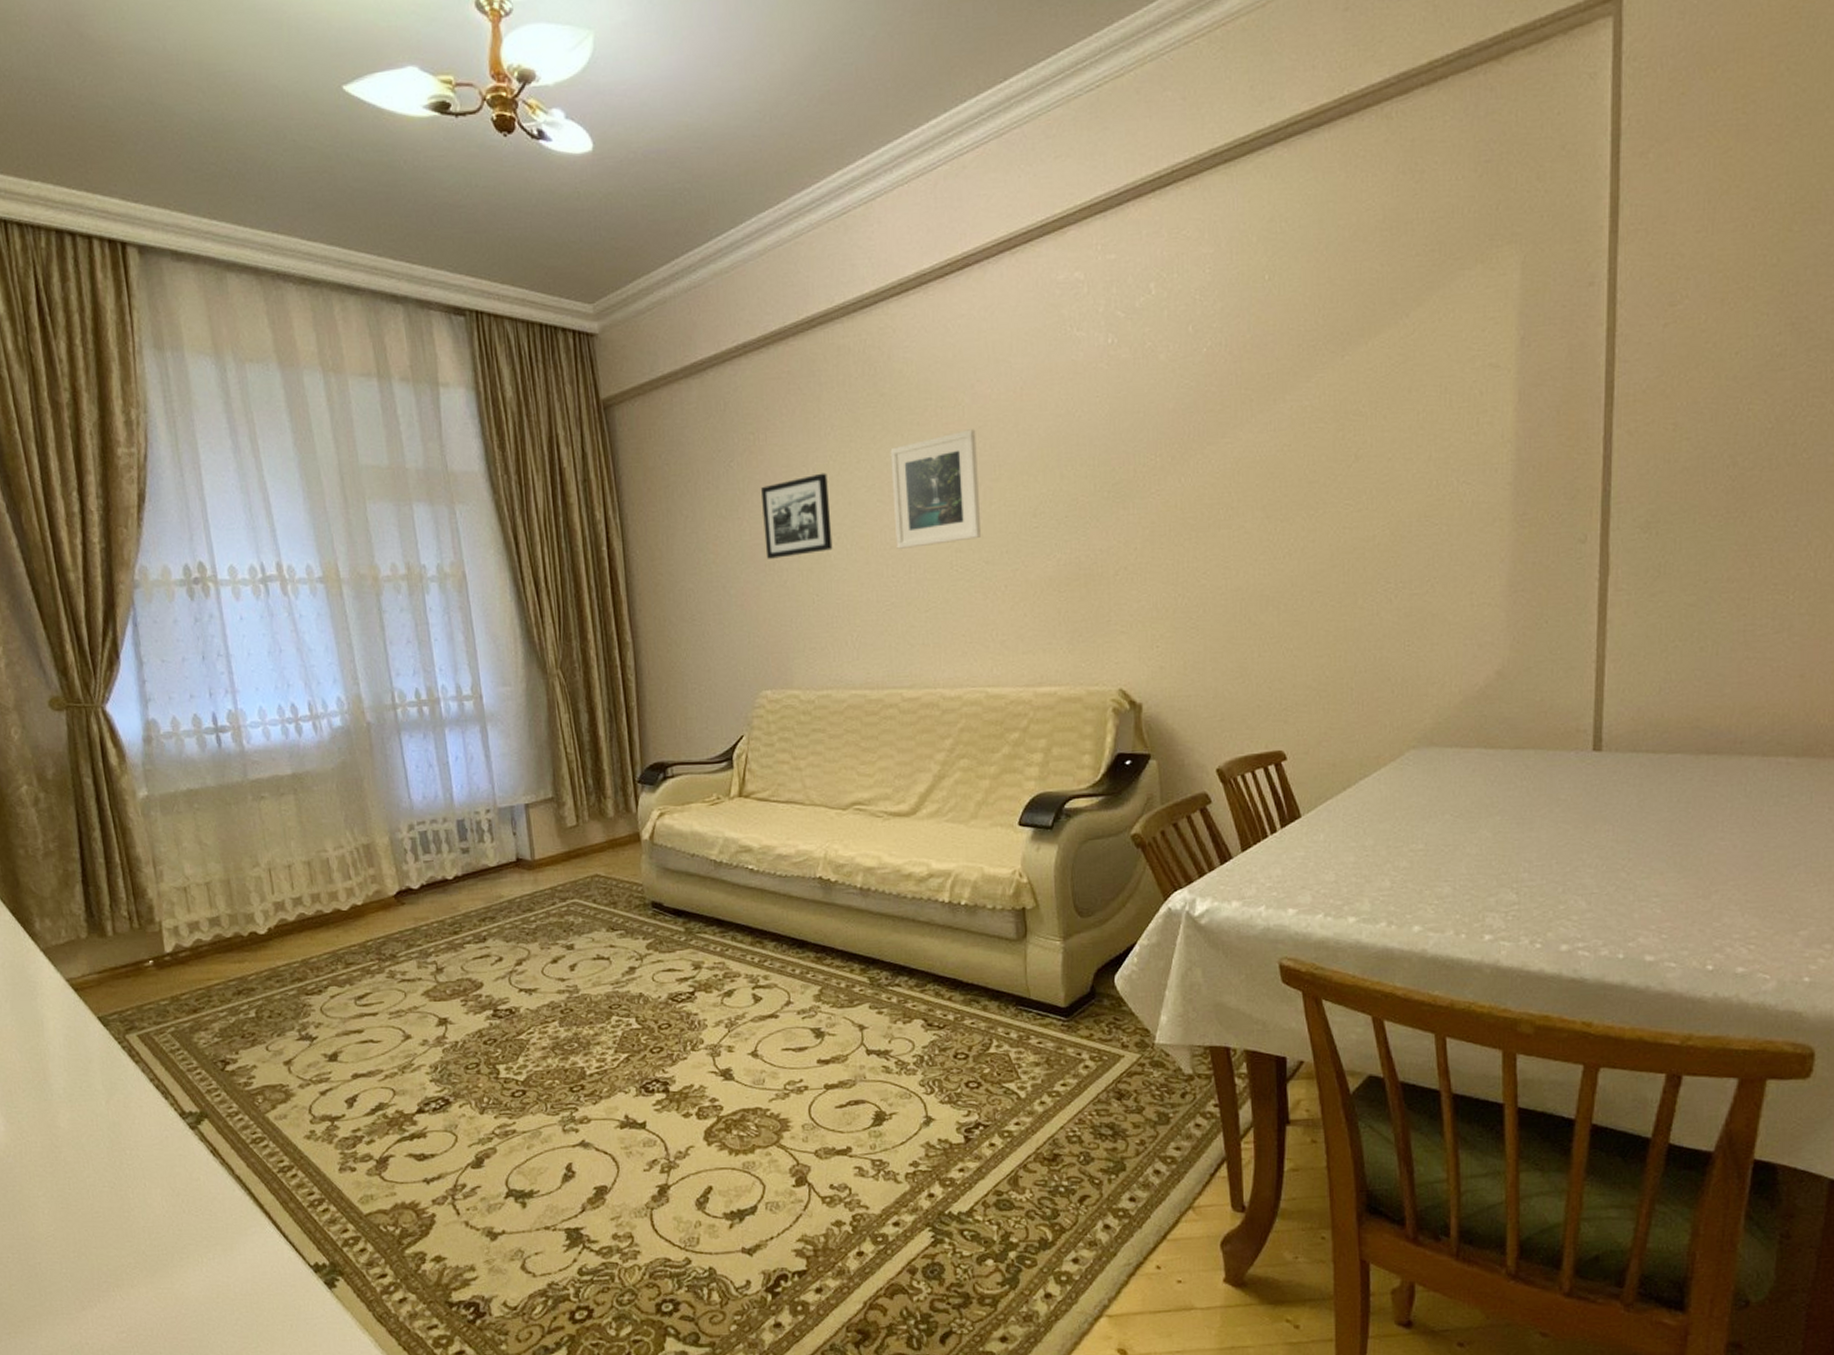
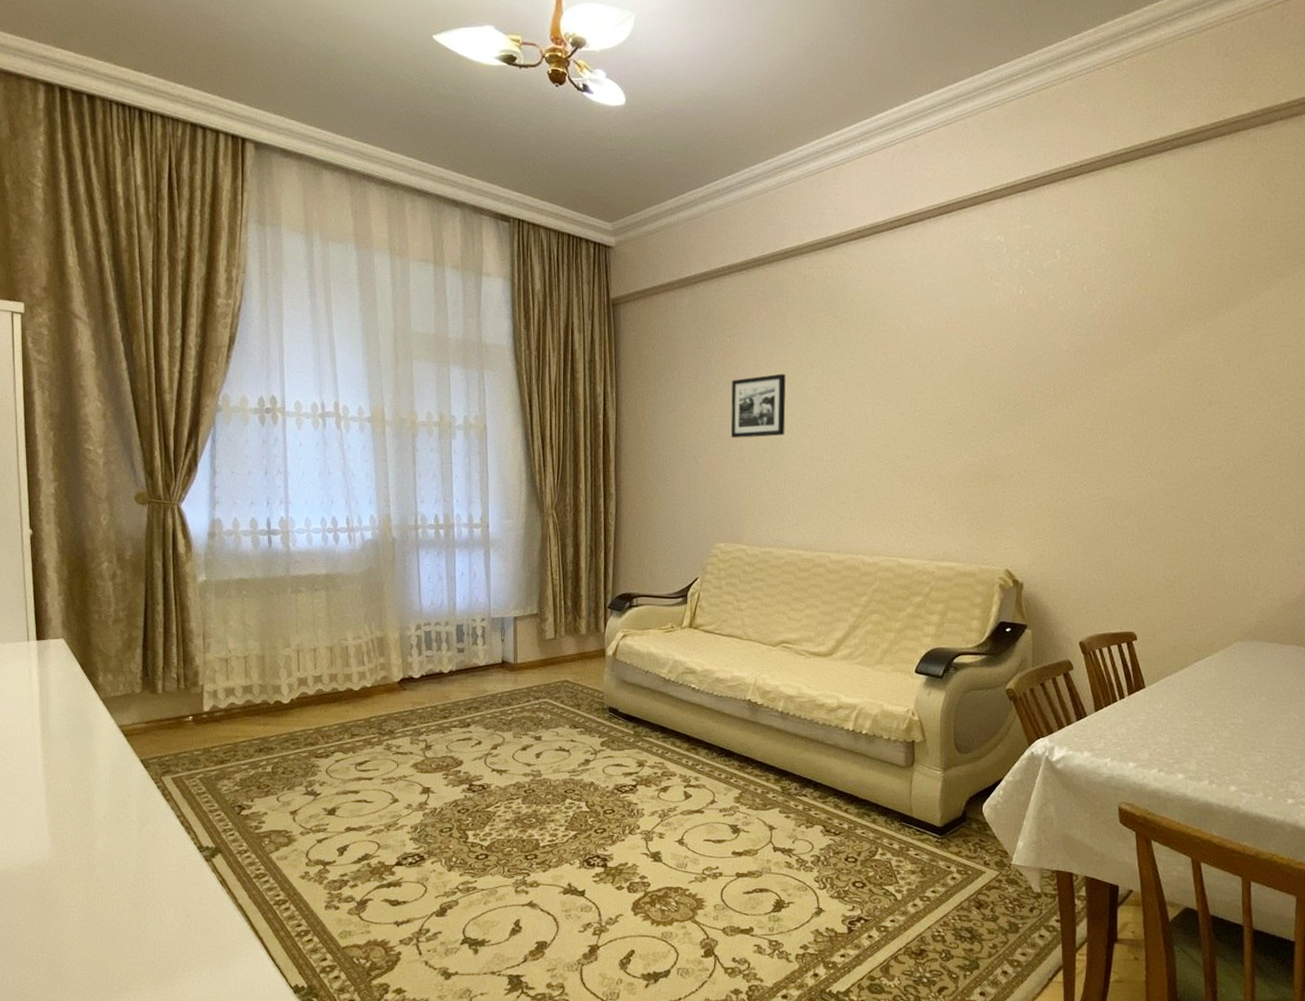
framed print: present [890,429,981,549] -> none [836,350,908,440]

